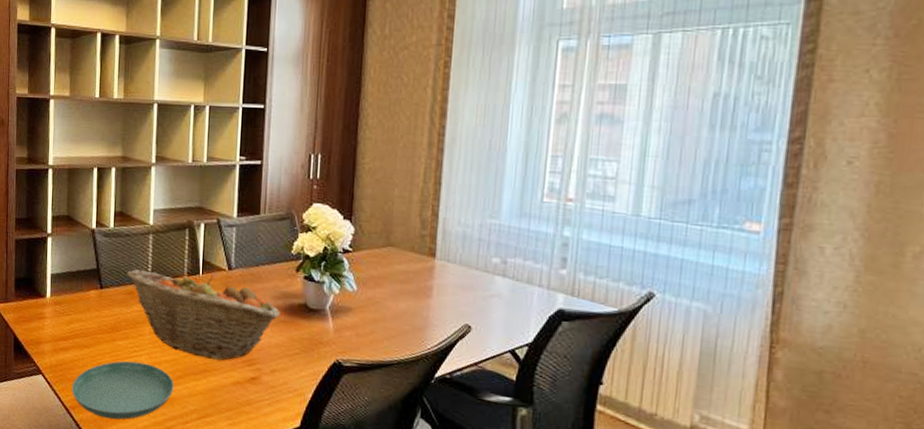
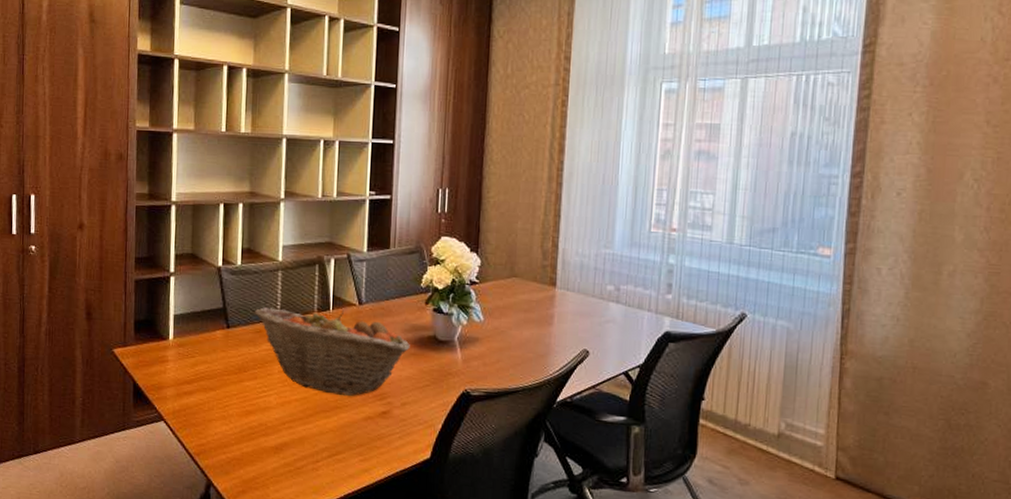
saucer: present [71,361,174,420] -> none [196,402,305,464]

